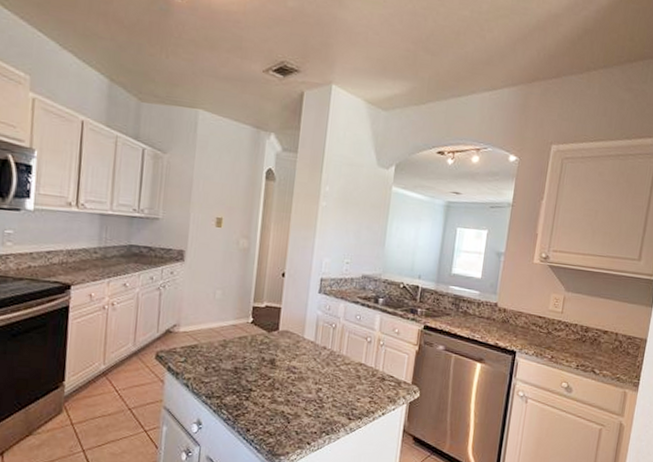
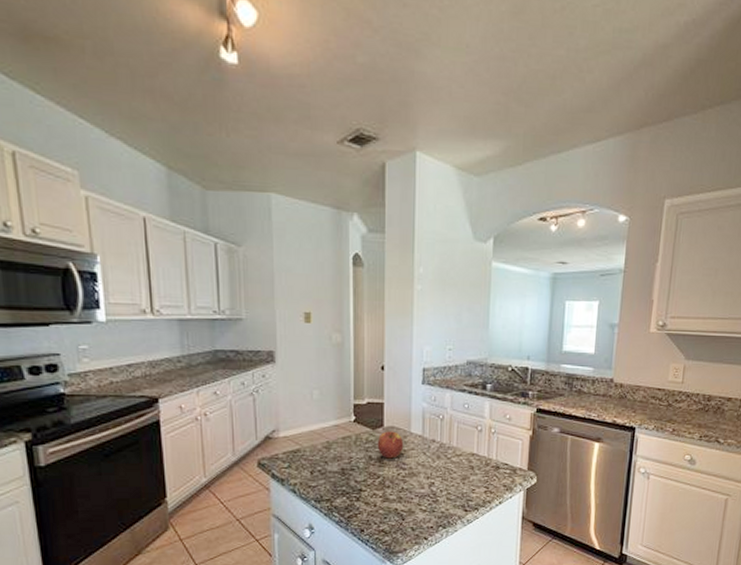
apple: none [270,335,297,362] -> present [377,431,404,459]

